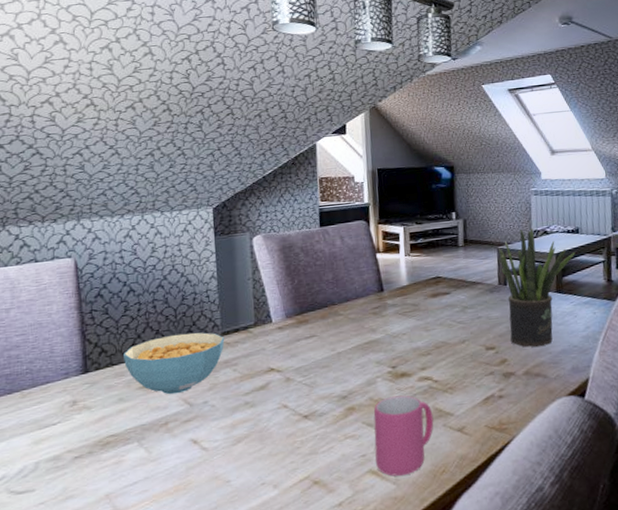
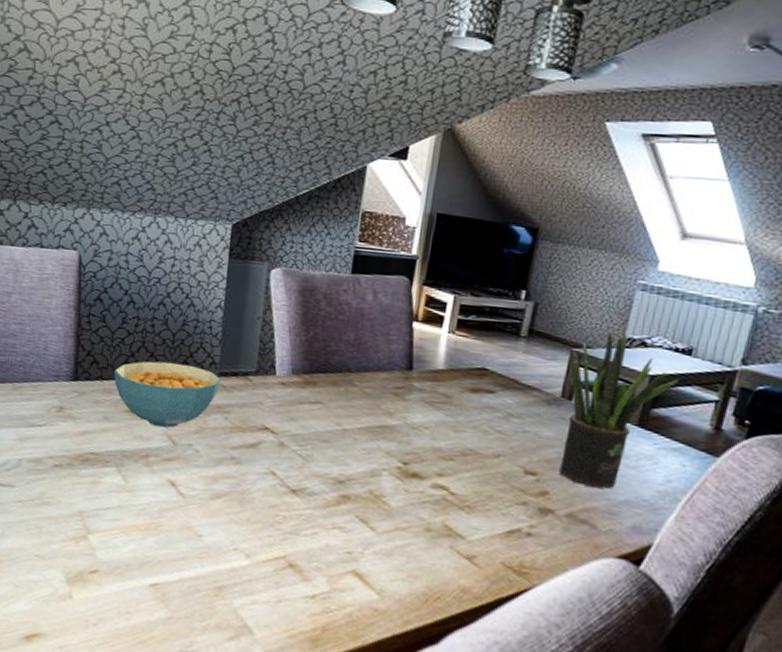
mug: present [373,395,434,477] -> none [362,496,441,590]

